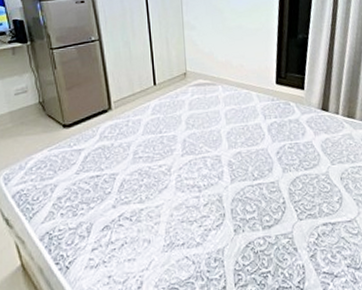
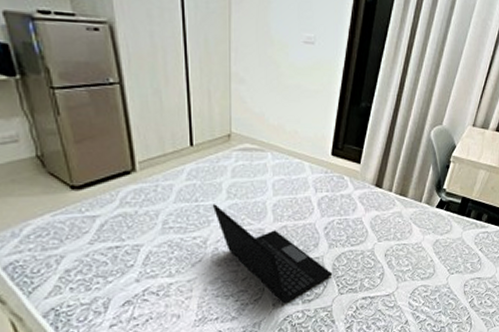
laptop: none [175,134,290,229] -> present [213,204,333,303]

